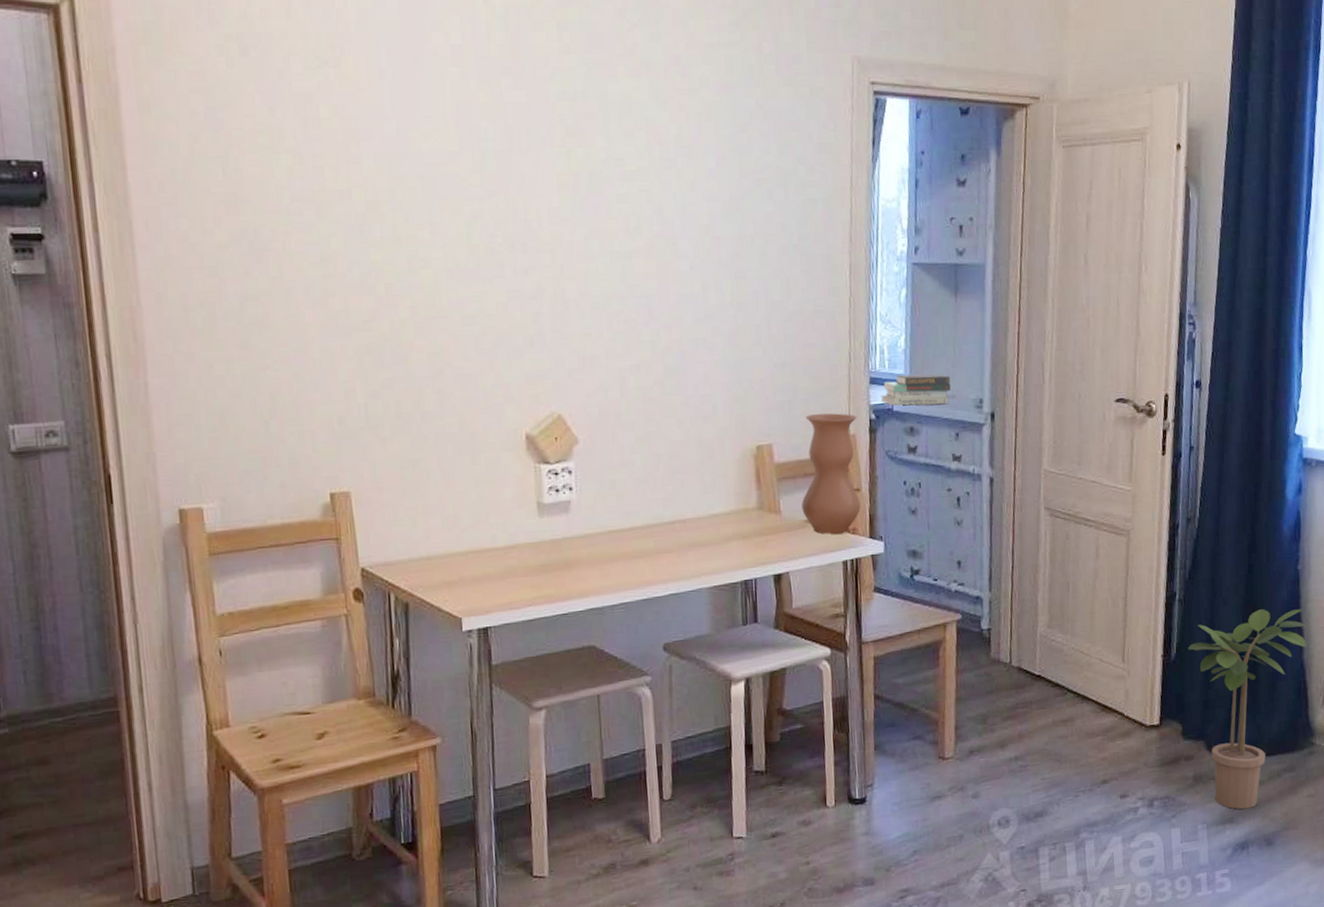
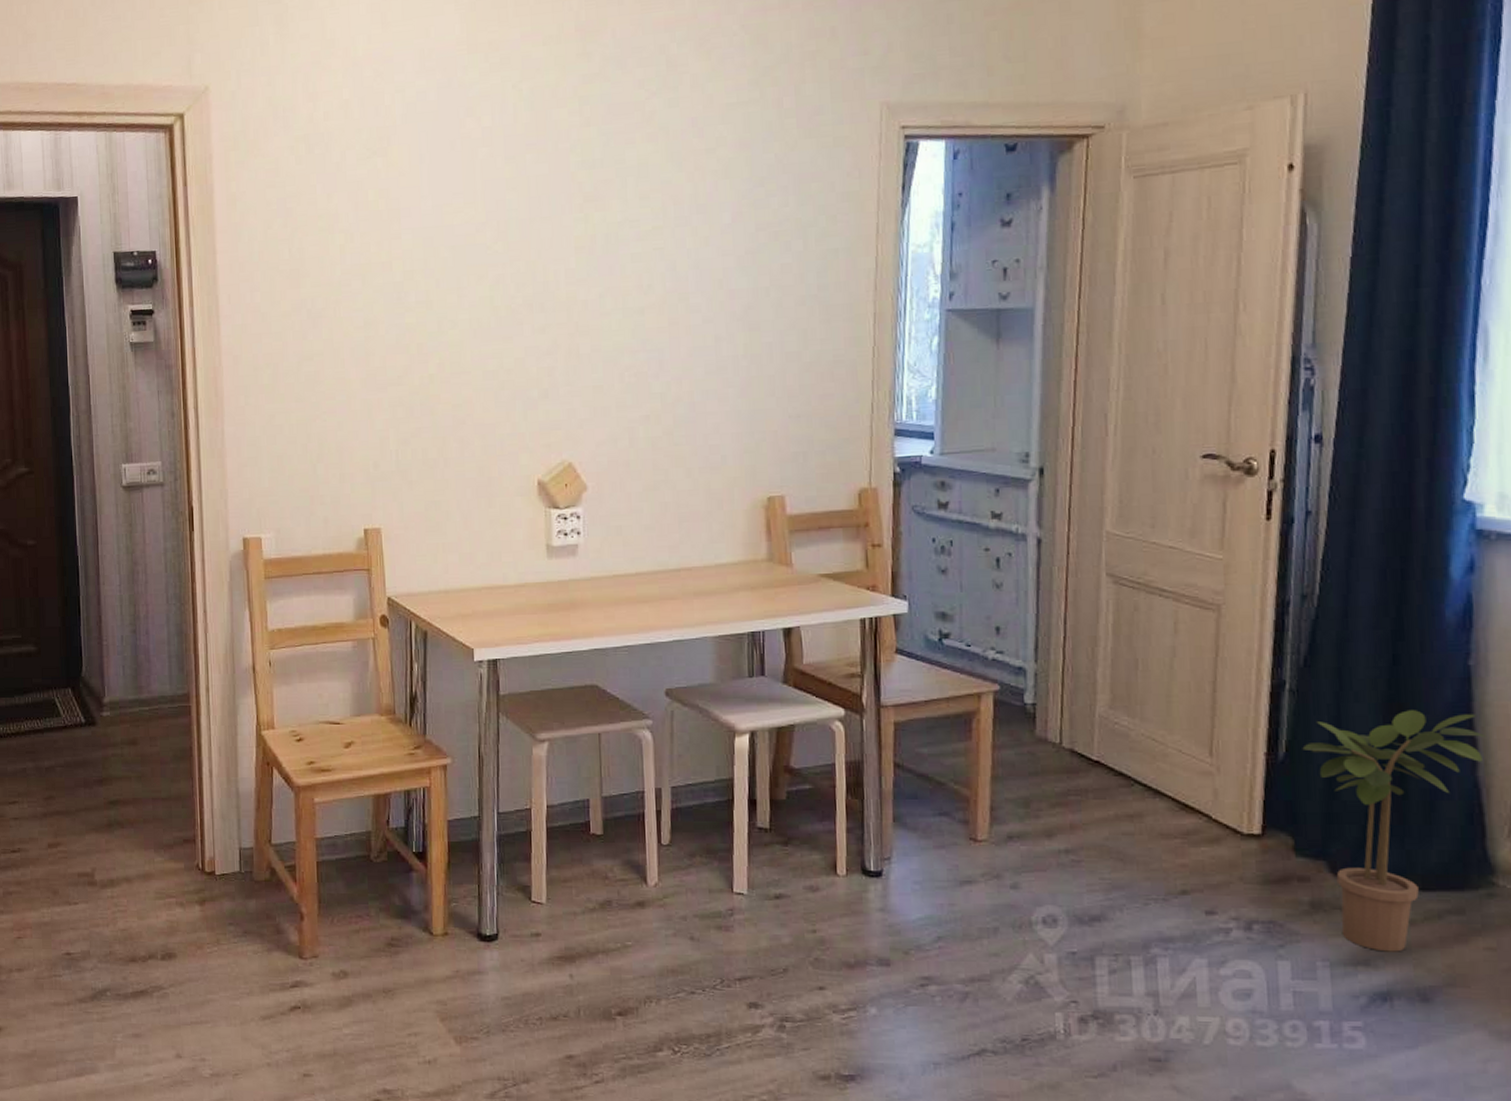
vase: present [802,413,861,535] -> none [815,465,882,591]
books: present [880,374,951,406] -> none [906,425,990,459]

